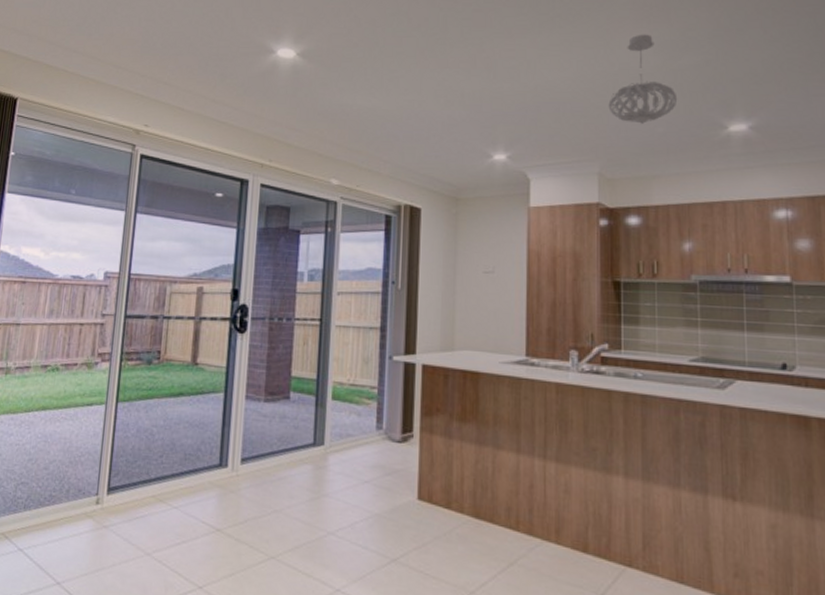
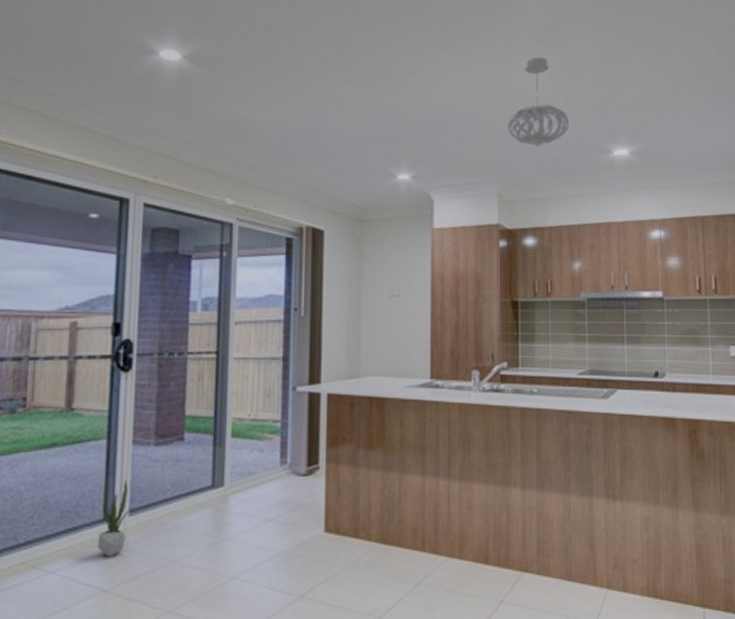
potted plant: none [213,430,243,500] -> present [97,479,132,557]

